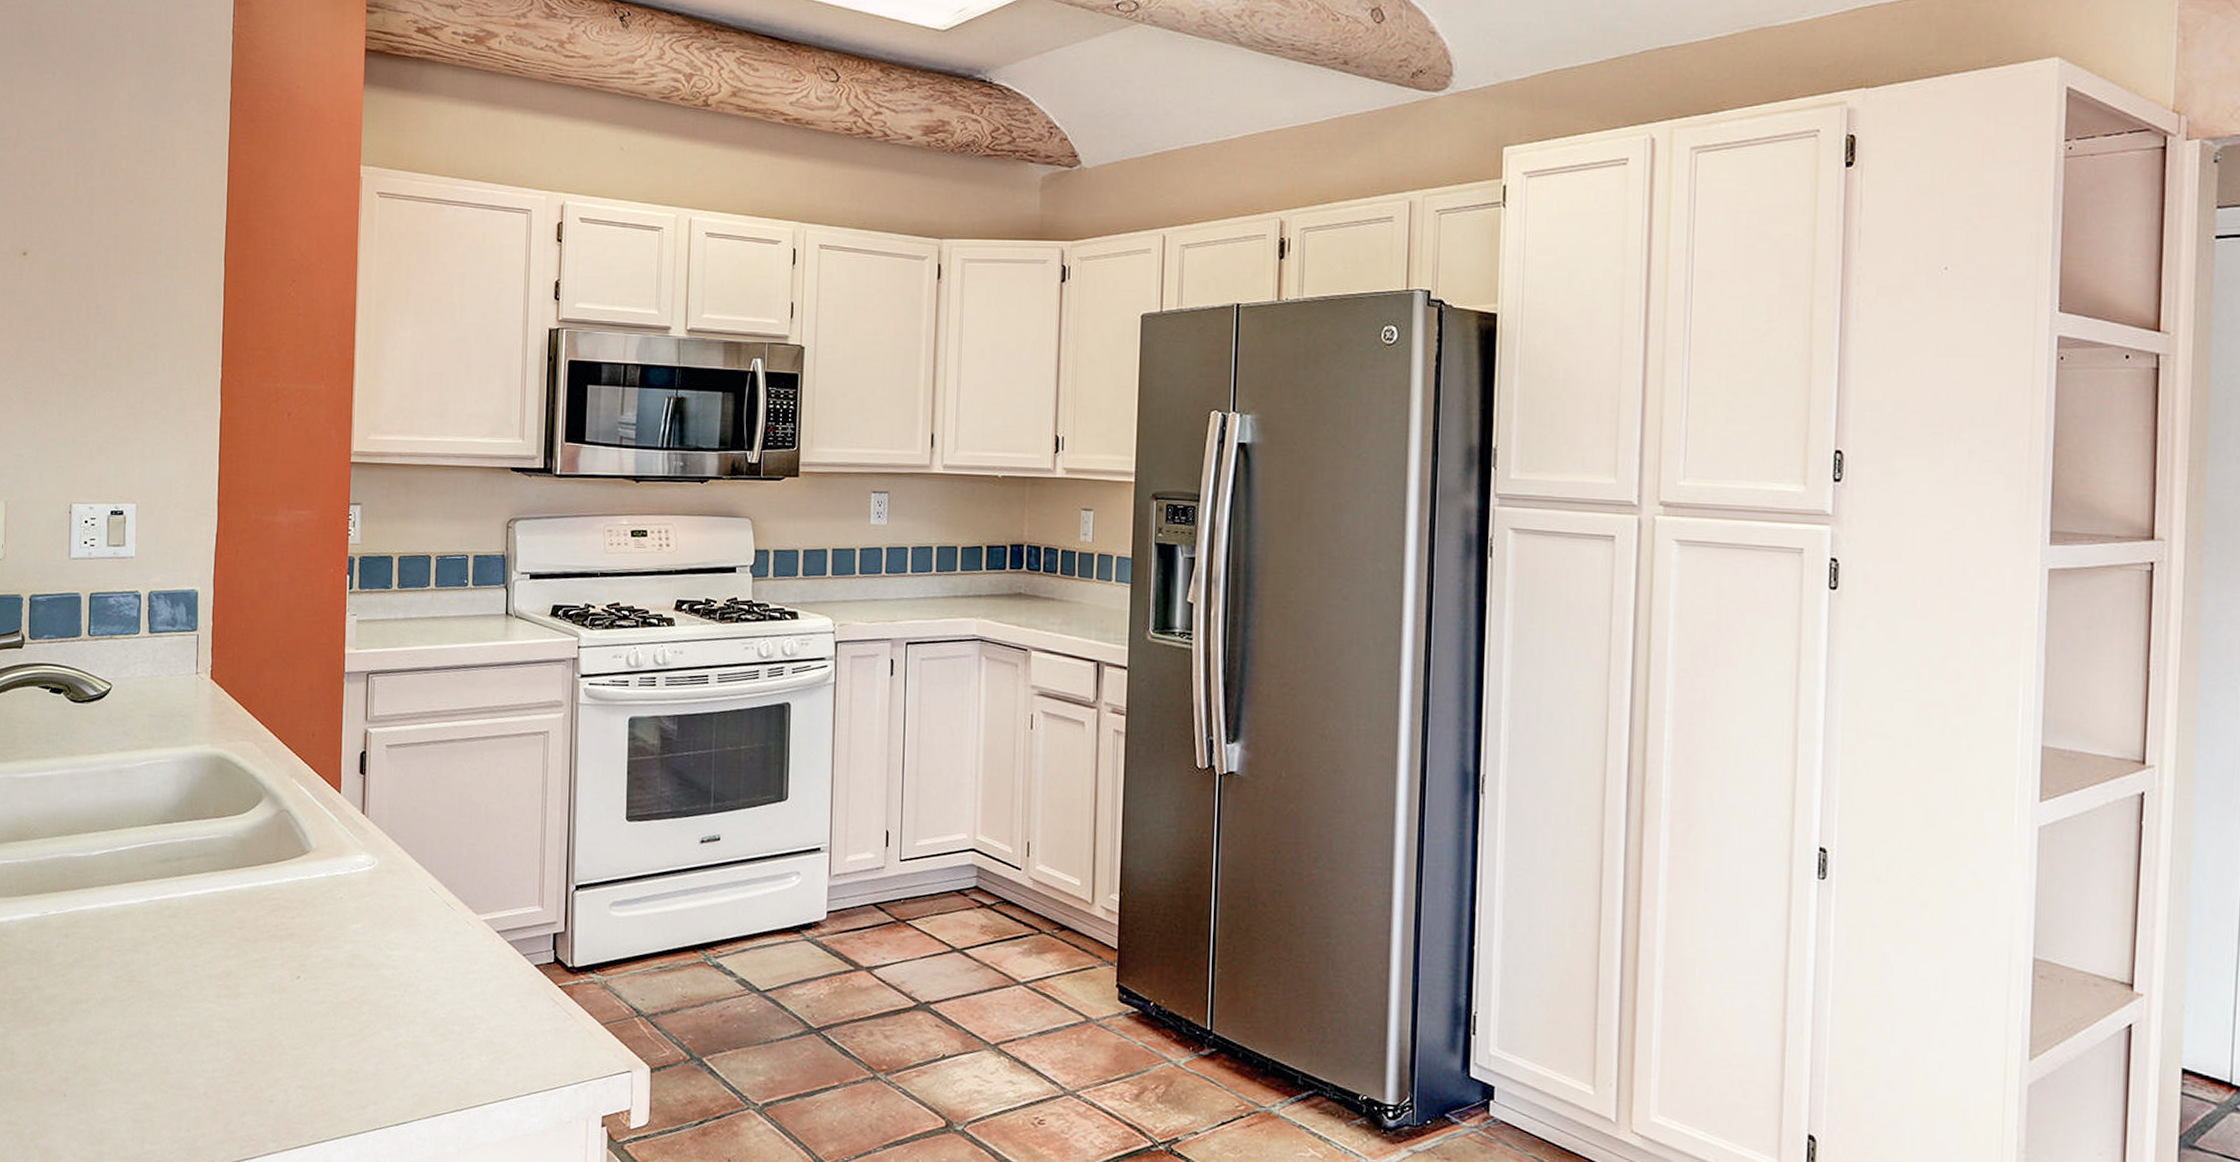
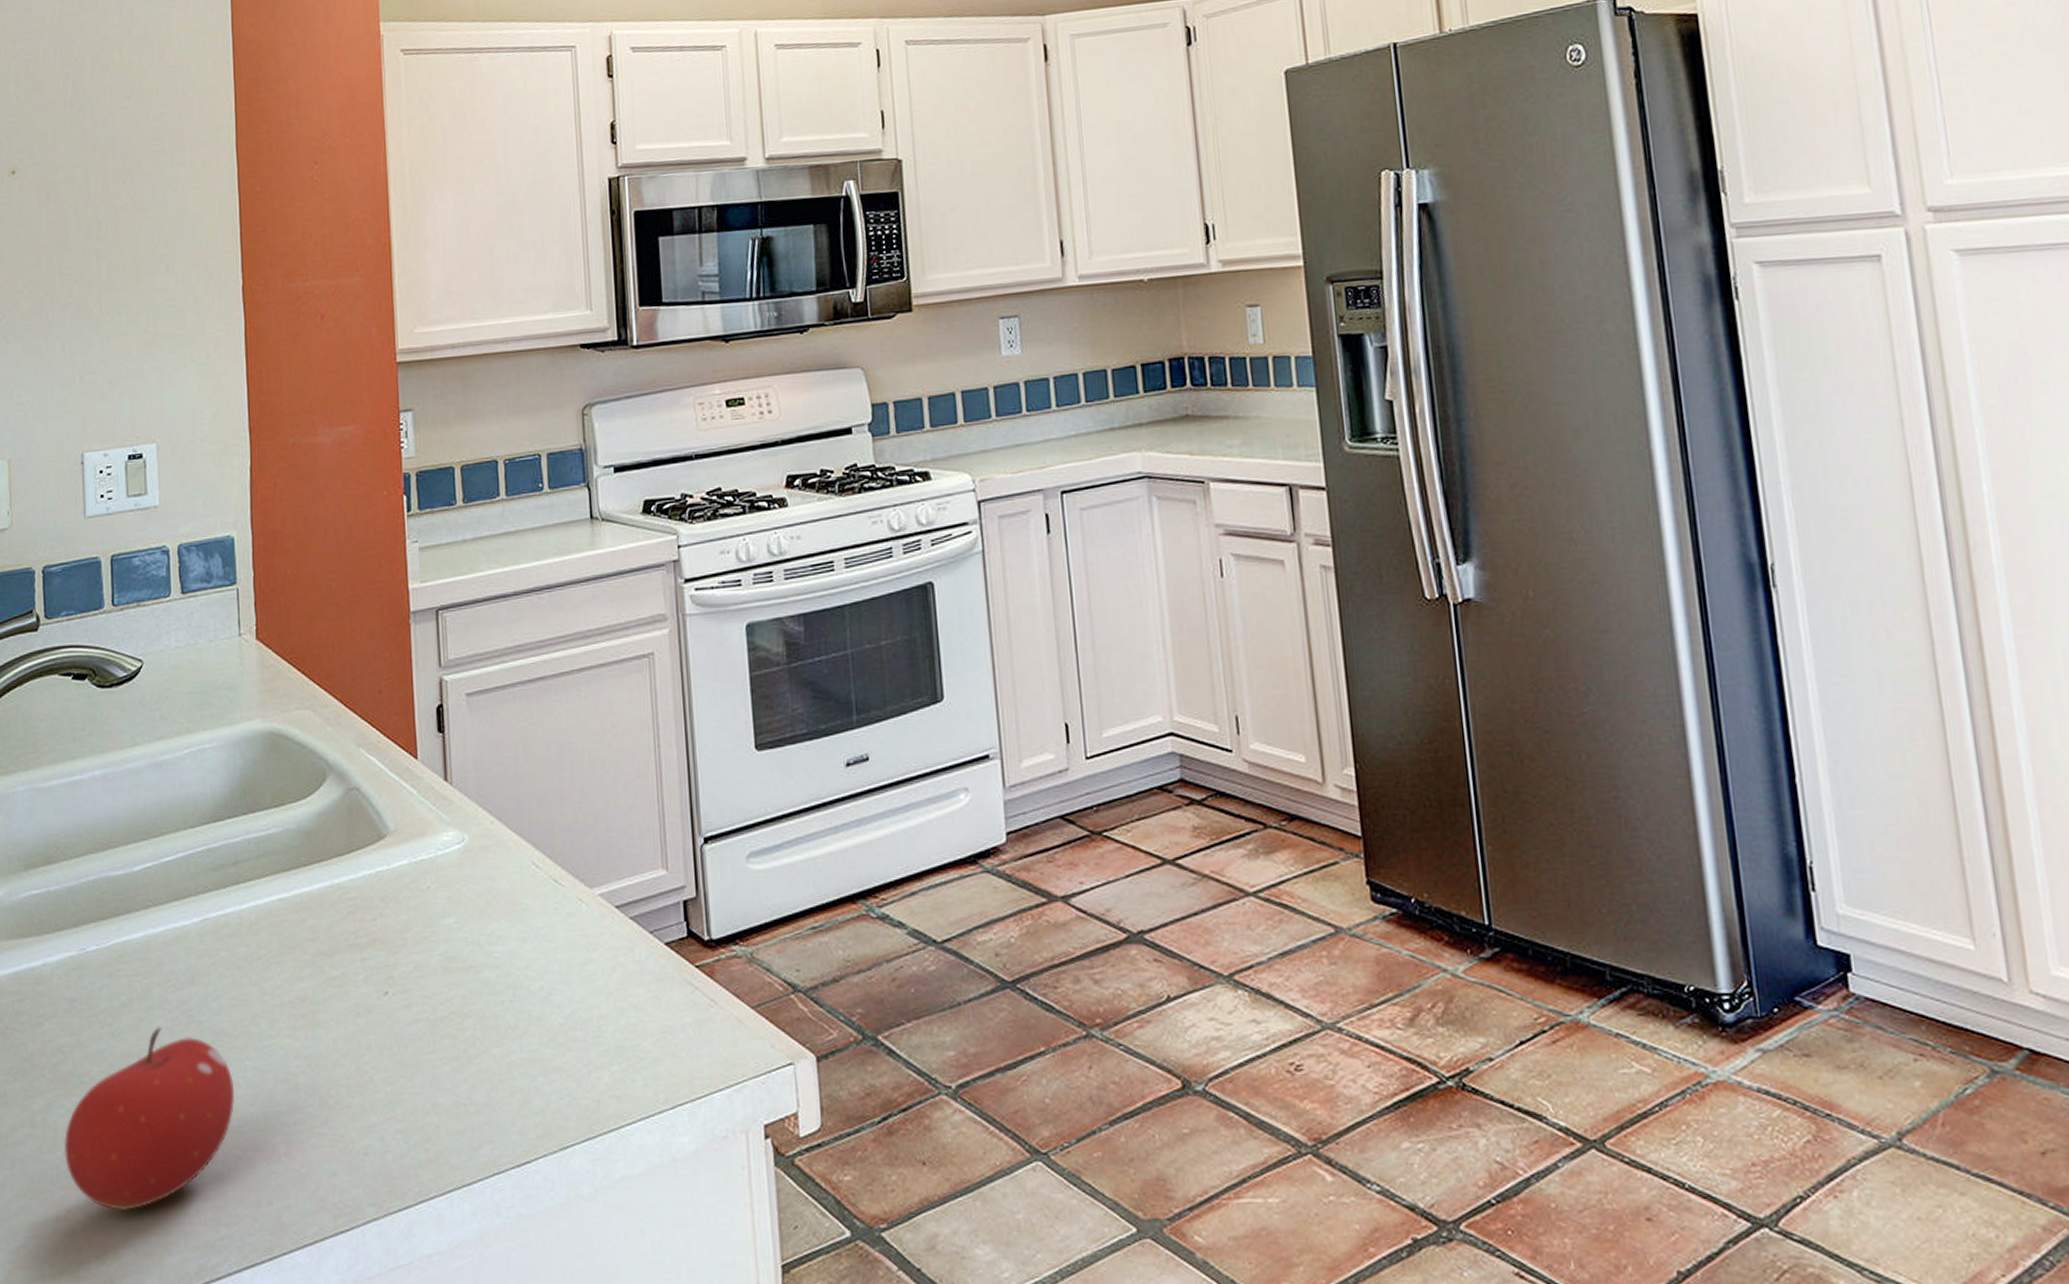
fruit: none [18,981,165,1124] -> present [64,1026,234,1212]

